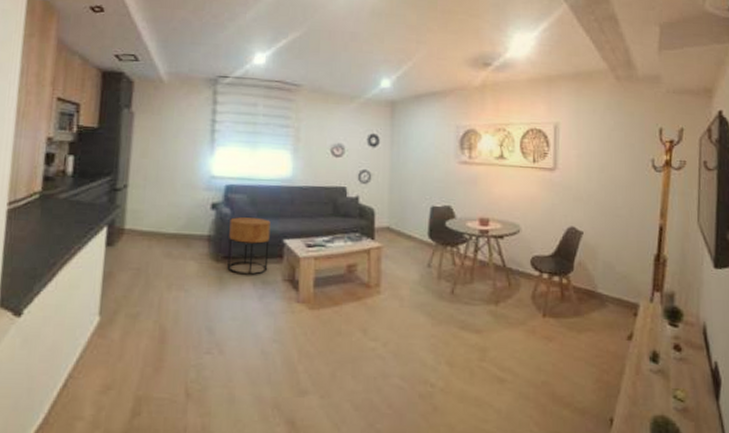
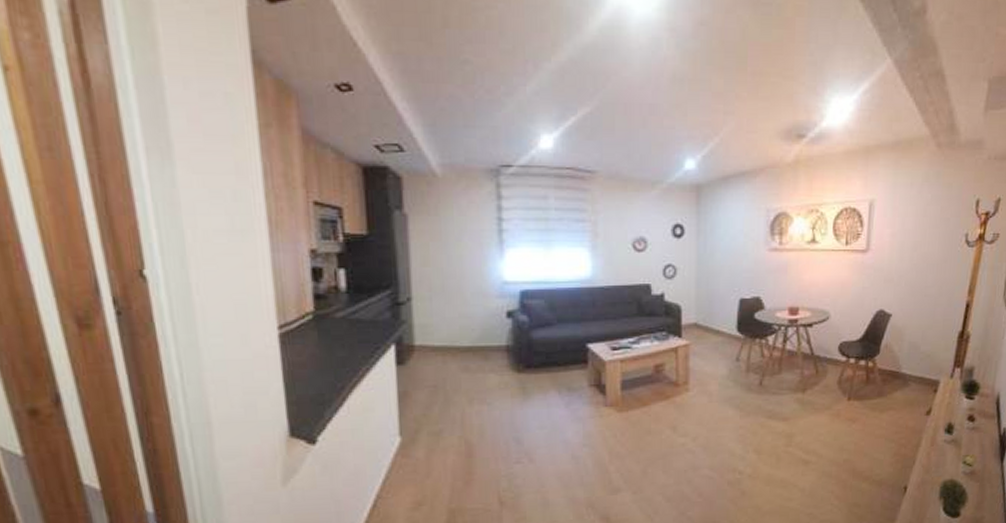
side table: present [227,217,271,275] -> none [528,324,573,383]

